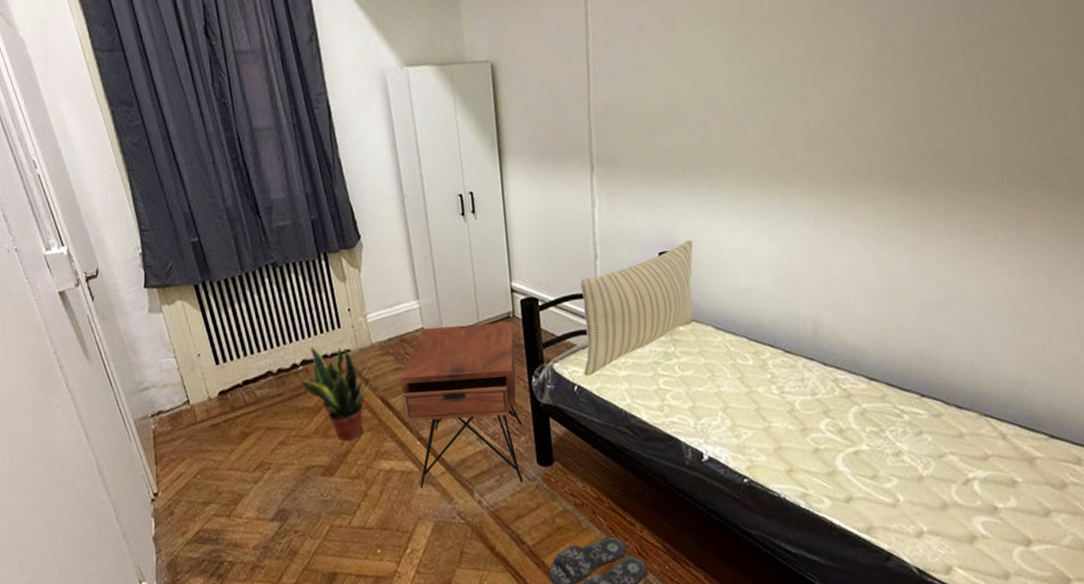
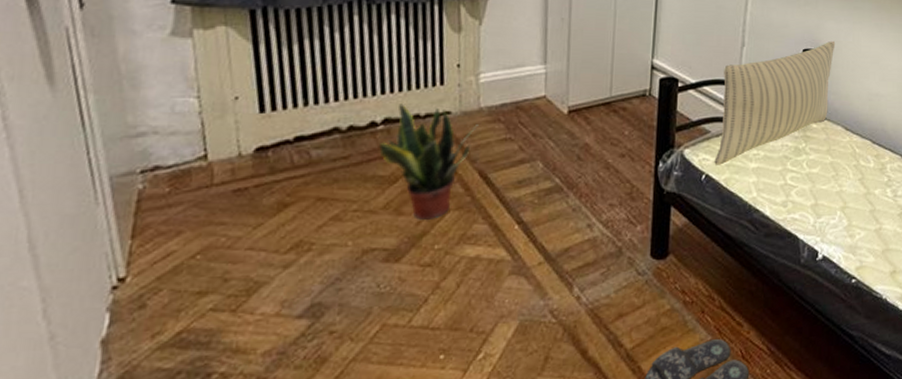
nightstand: present [400,322,524,489] -> none [504,97,648,281]

